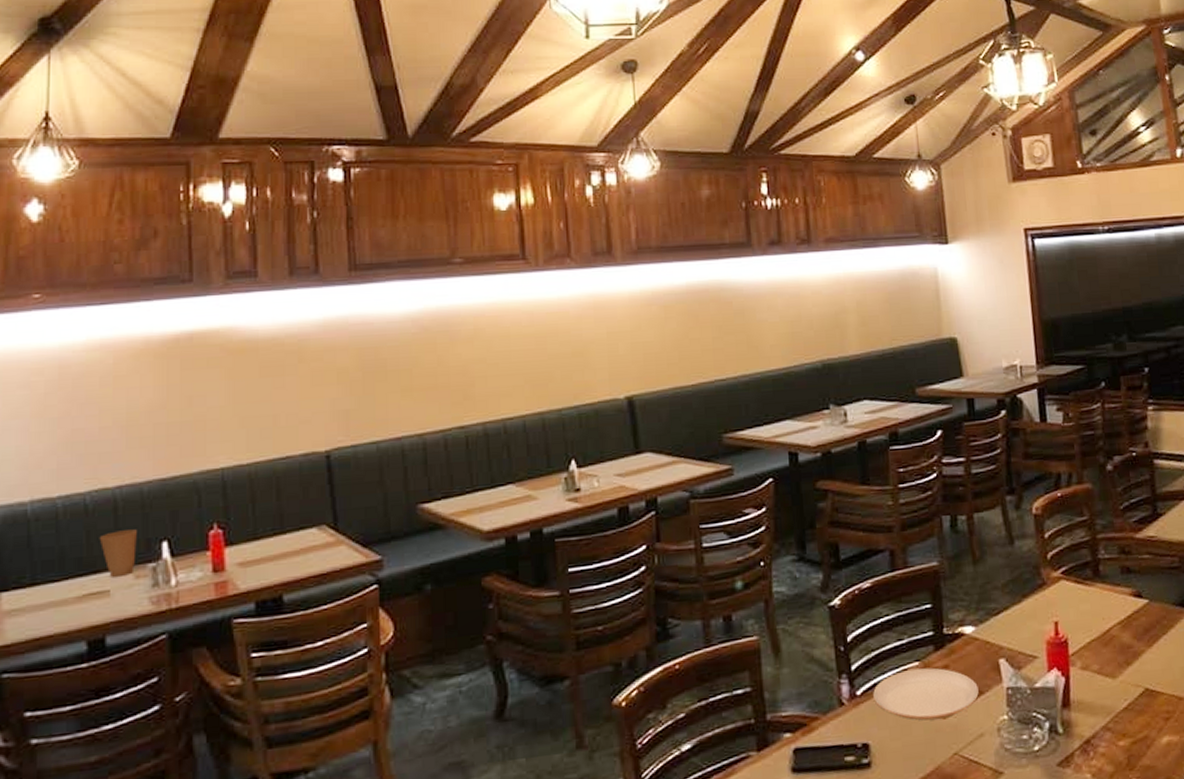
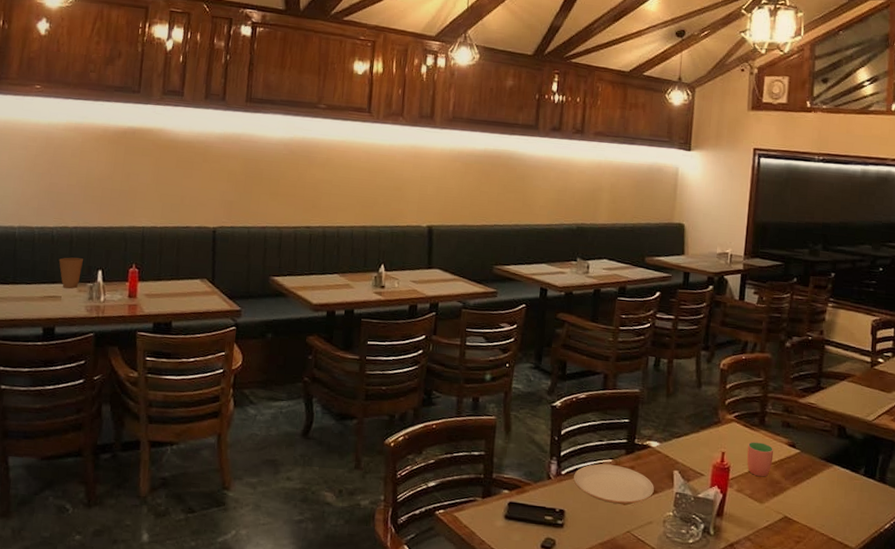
cup: none [1083,599,1118,645] -> present [746,441,774,477]

